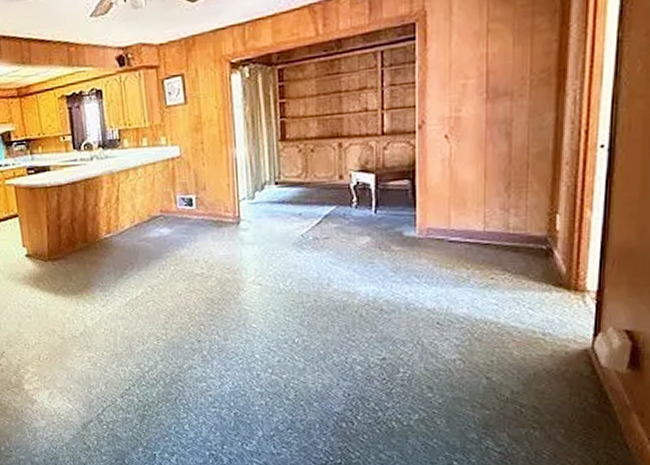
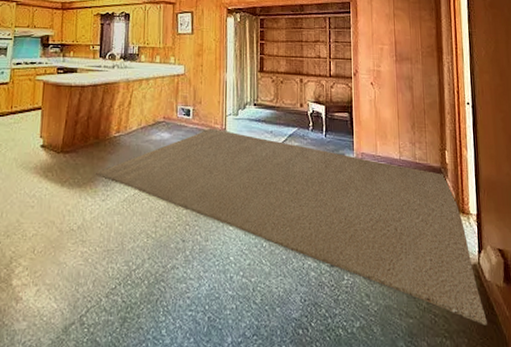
rug: none [90,217,596,415] -> present [96,128,487,326]

